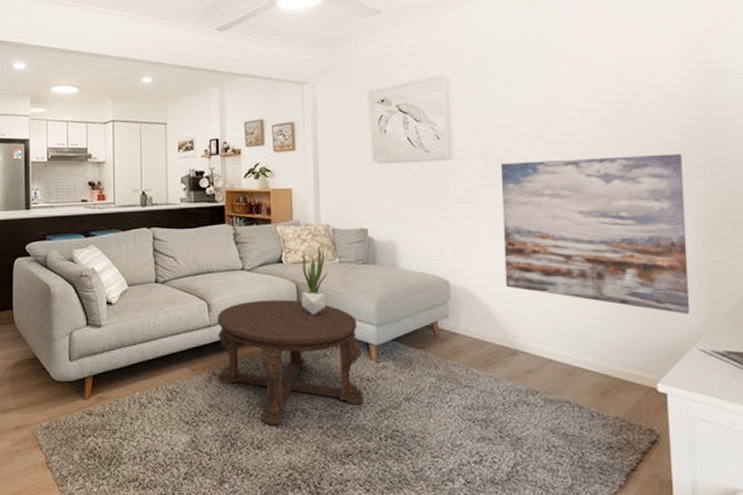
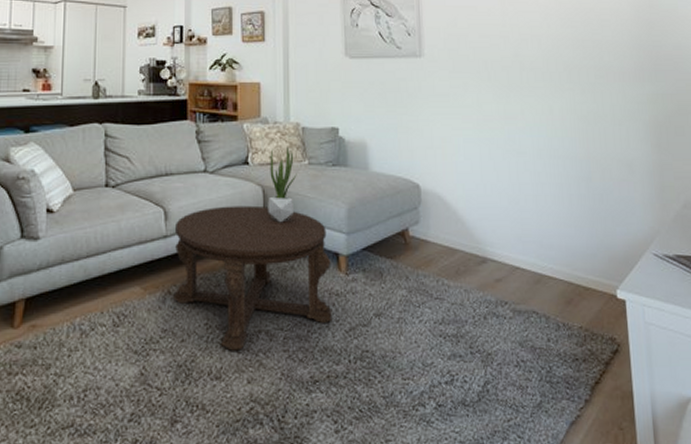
wall art: present [500,153,690,314] -> none [468,58,643,218]

